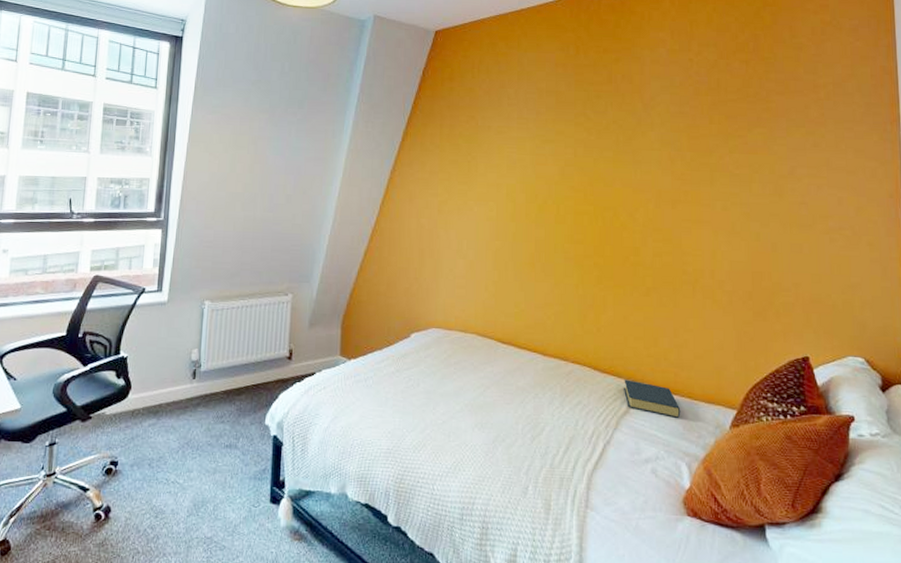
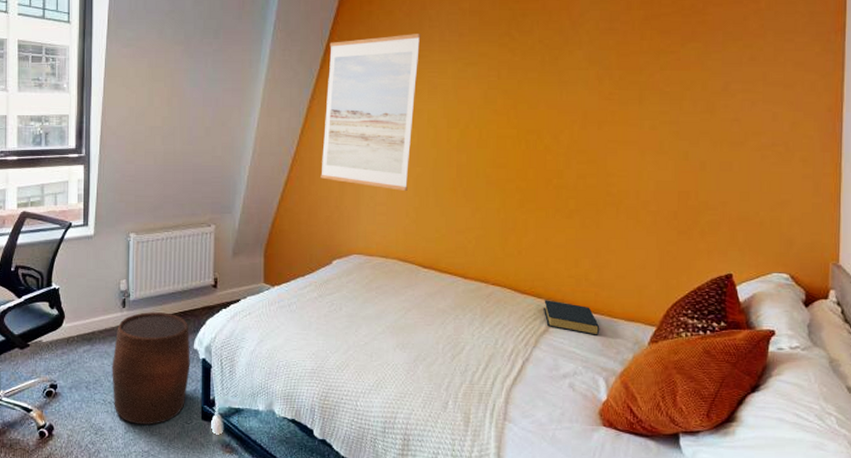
stool: none [177,384,261,508] -> present [112,312,190,425]
wall art: none [400,110,500,264] -> present [321,34,421,191]

